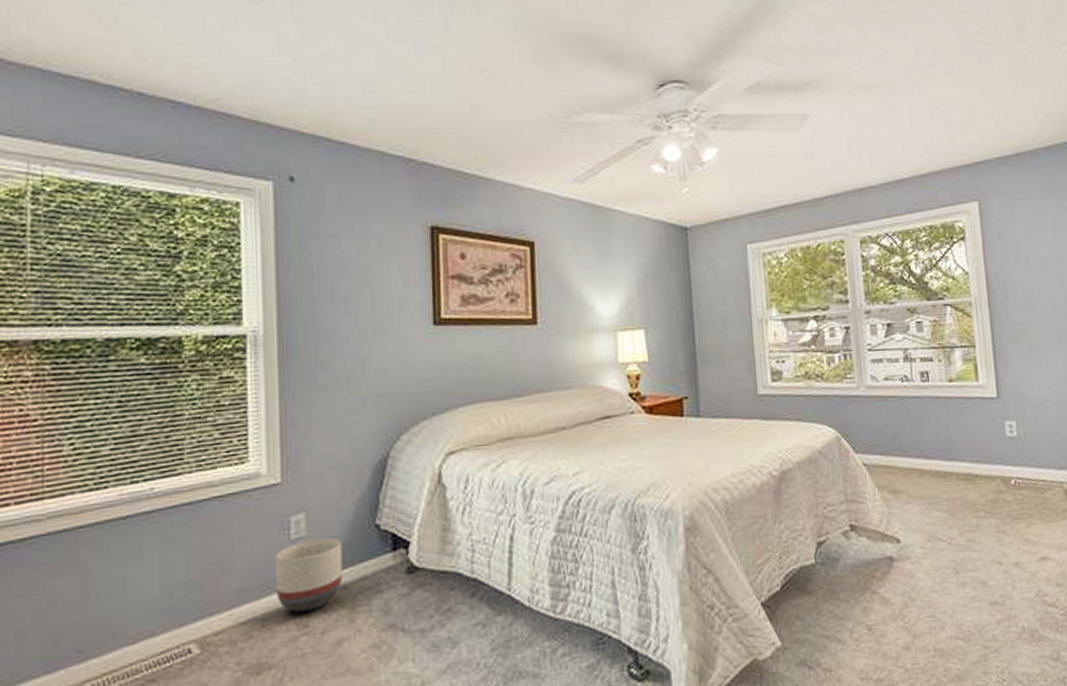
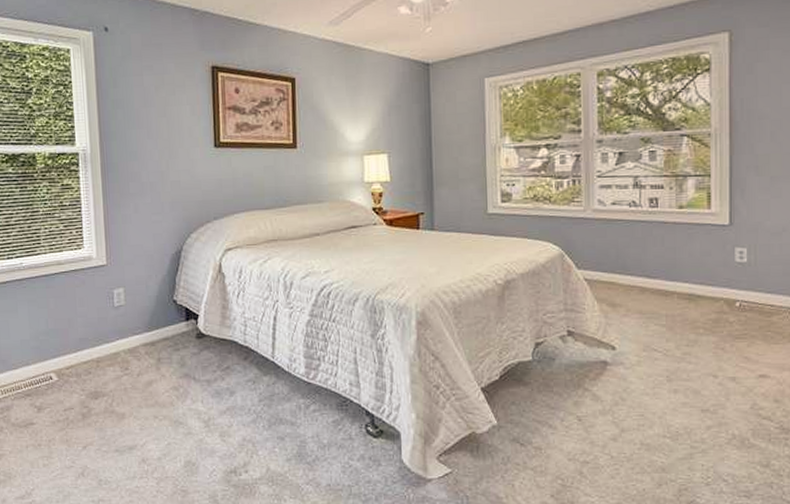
planter: present [274,537,343,612] -> none [104,307,151,358]

